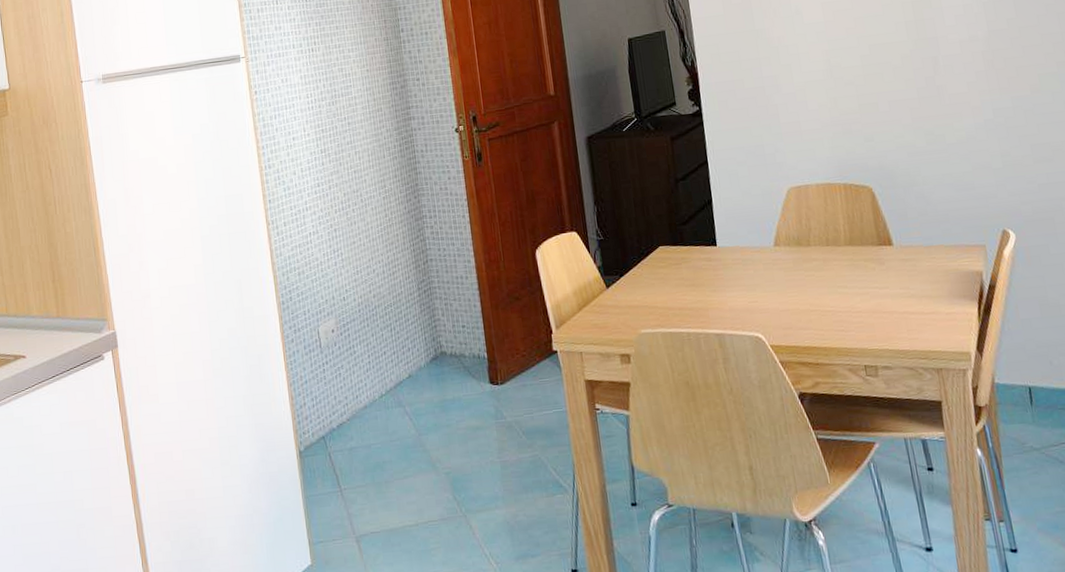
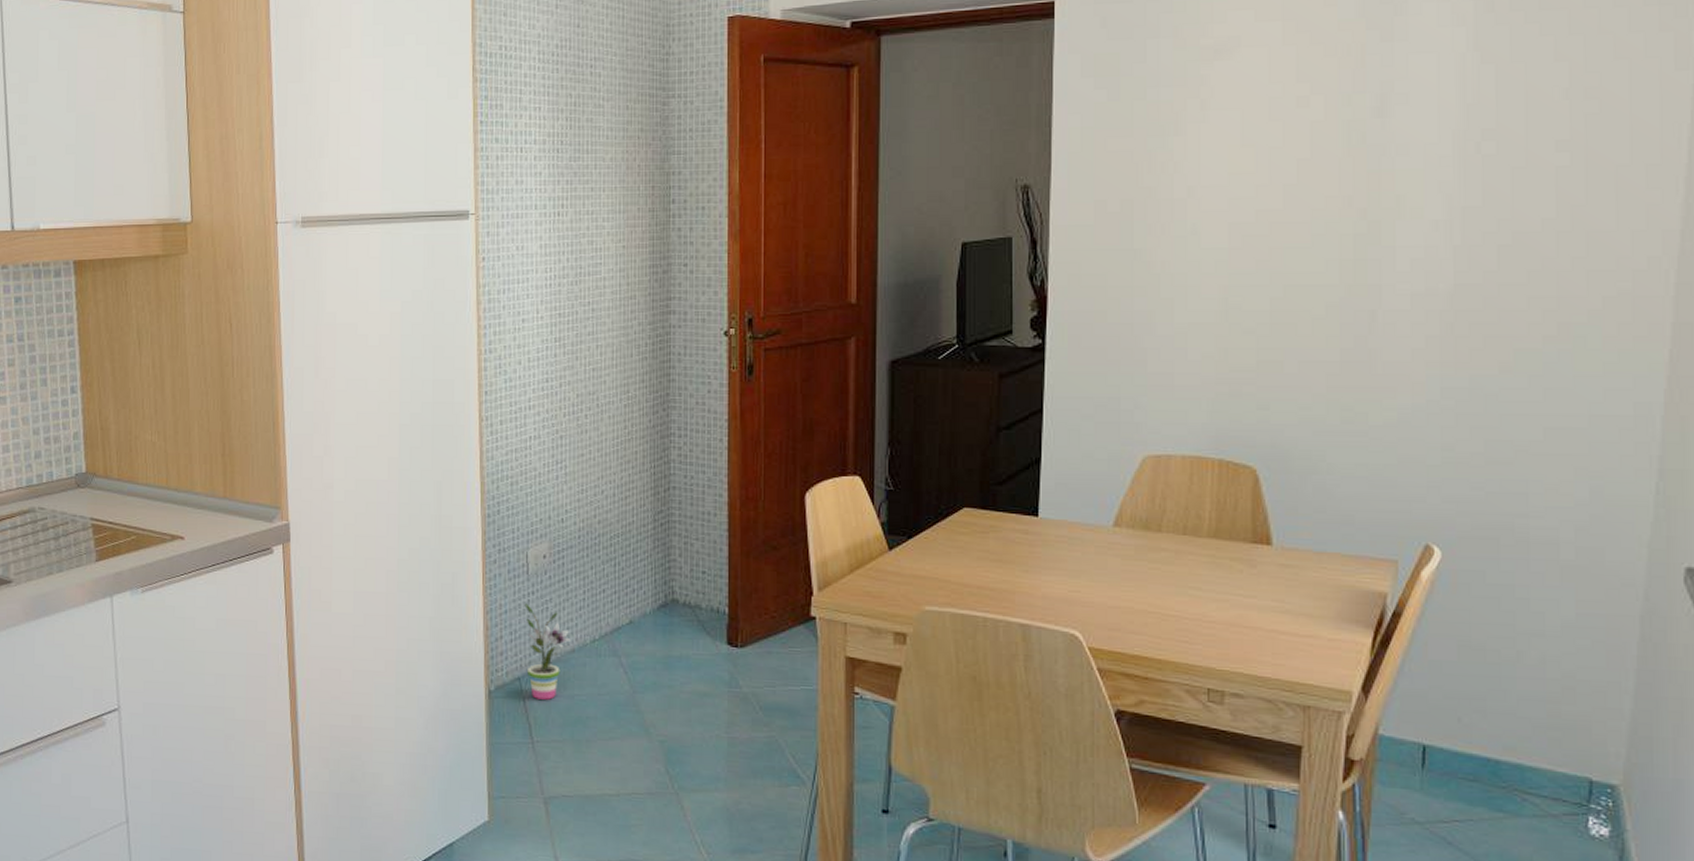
potted plant: none [321,372,363,453] -> present [524,603,571,700]

